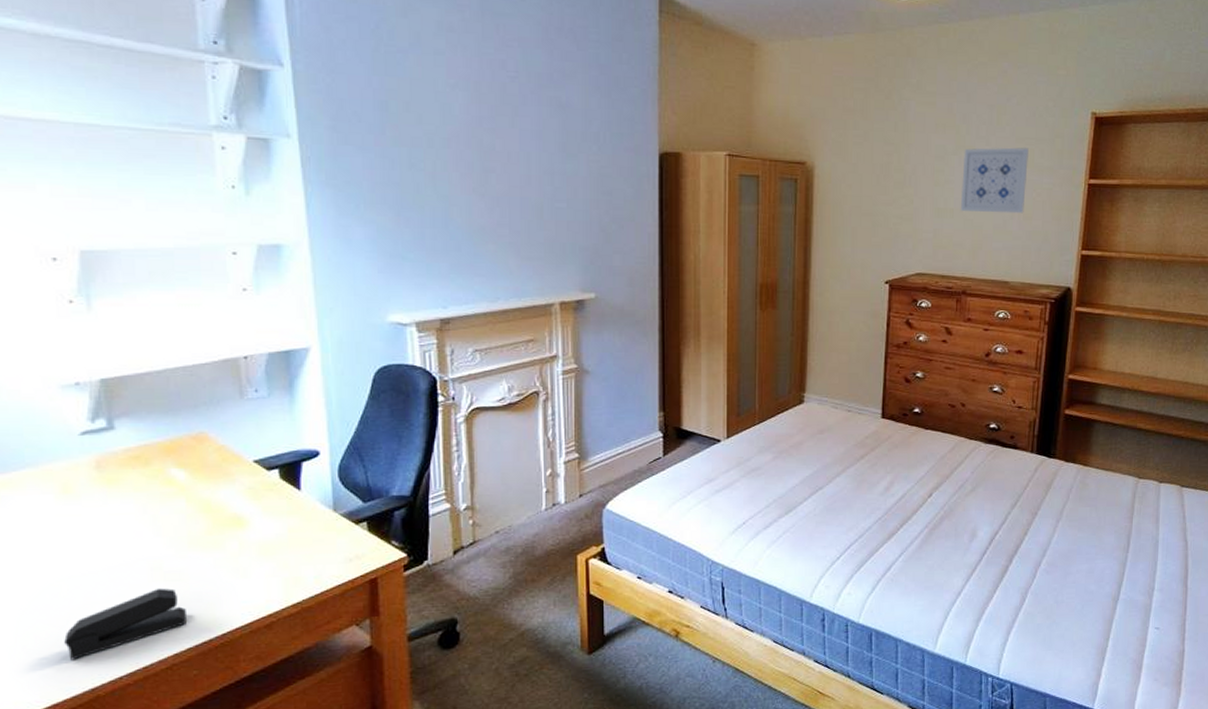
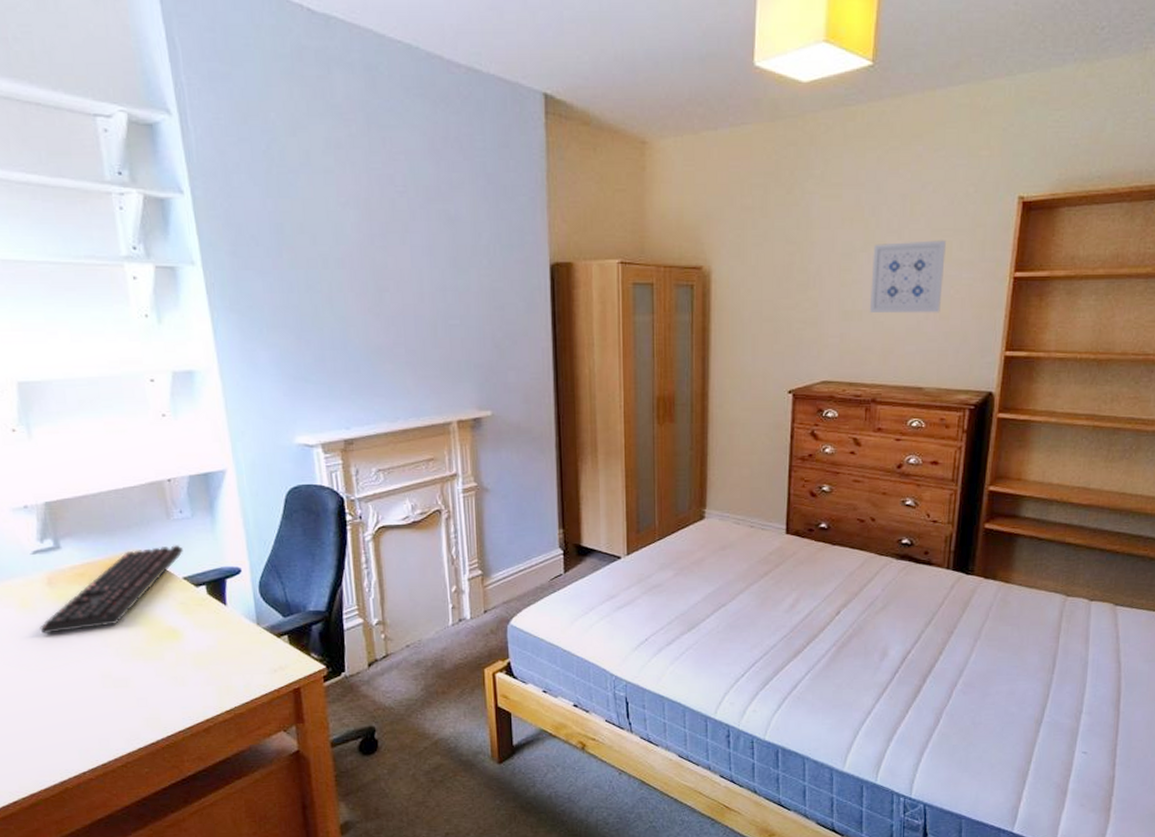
stapler: present [64,588,187,660] -> none [34,693,136,757]
keyboard: none [82,426,256,522] -> present [40,545,183,634]

